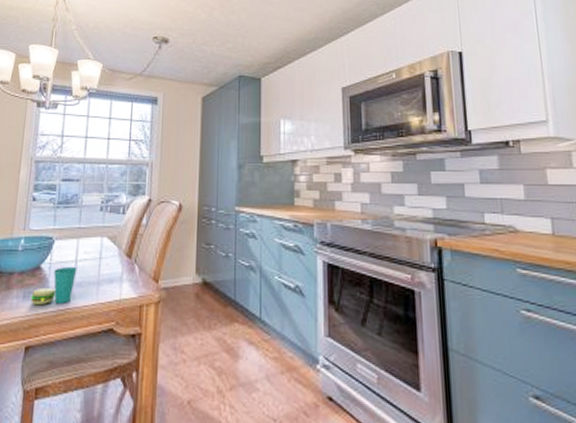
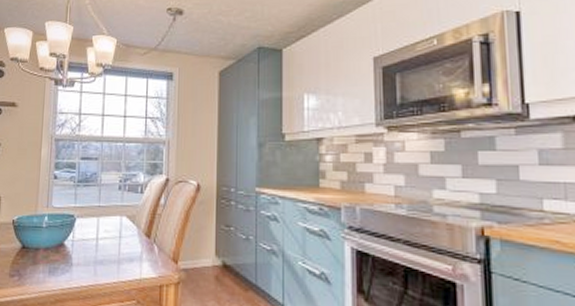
cup: present [31,266,77,306] -> none [56,244,98,281]

